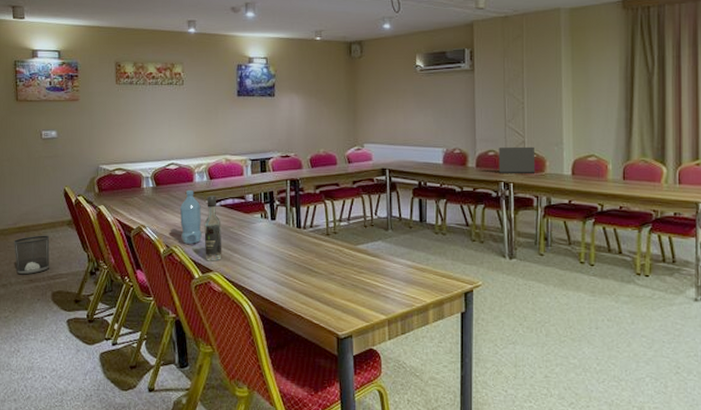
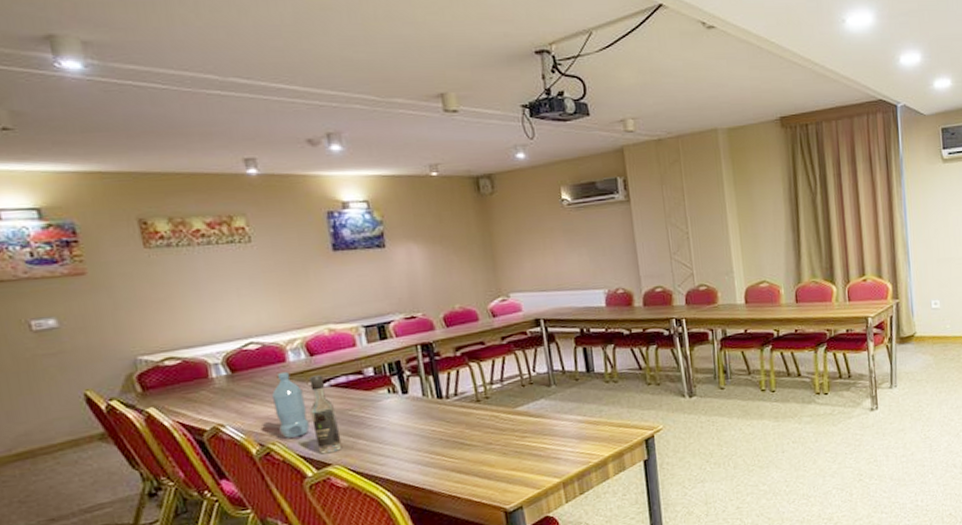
waste bin: present [13,235,50,275] -> none [10,457,81,516]
laptop: present [498,146,536,173] -> none [666,278,708,310]

